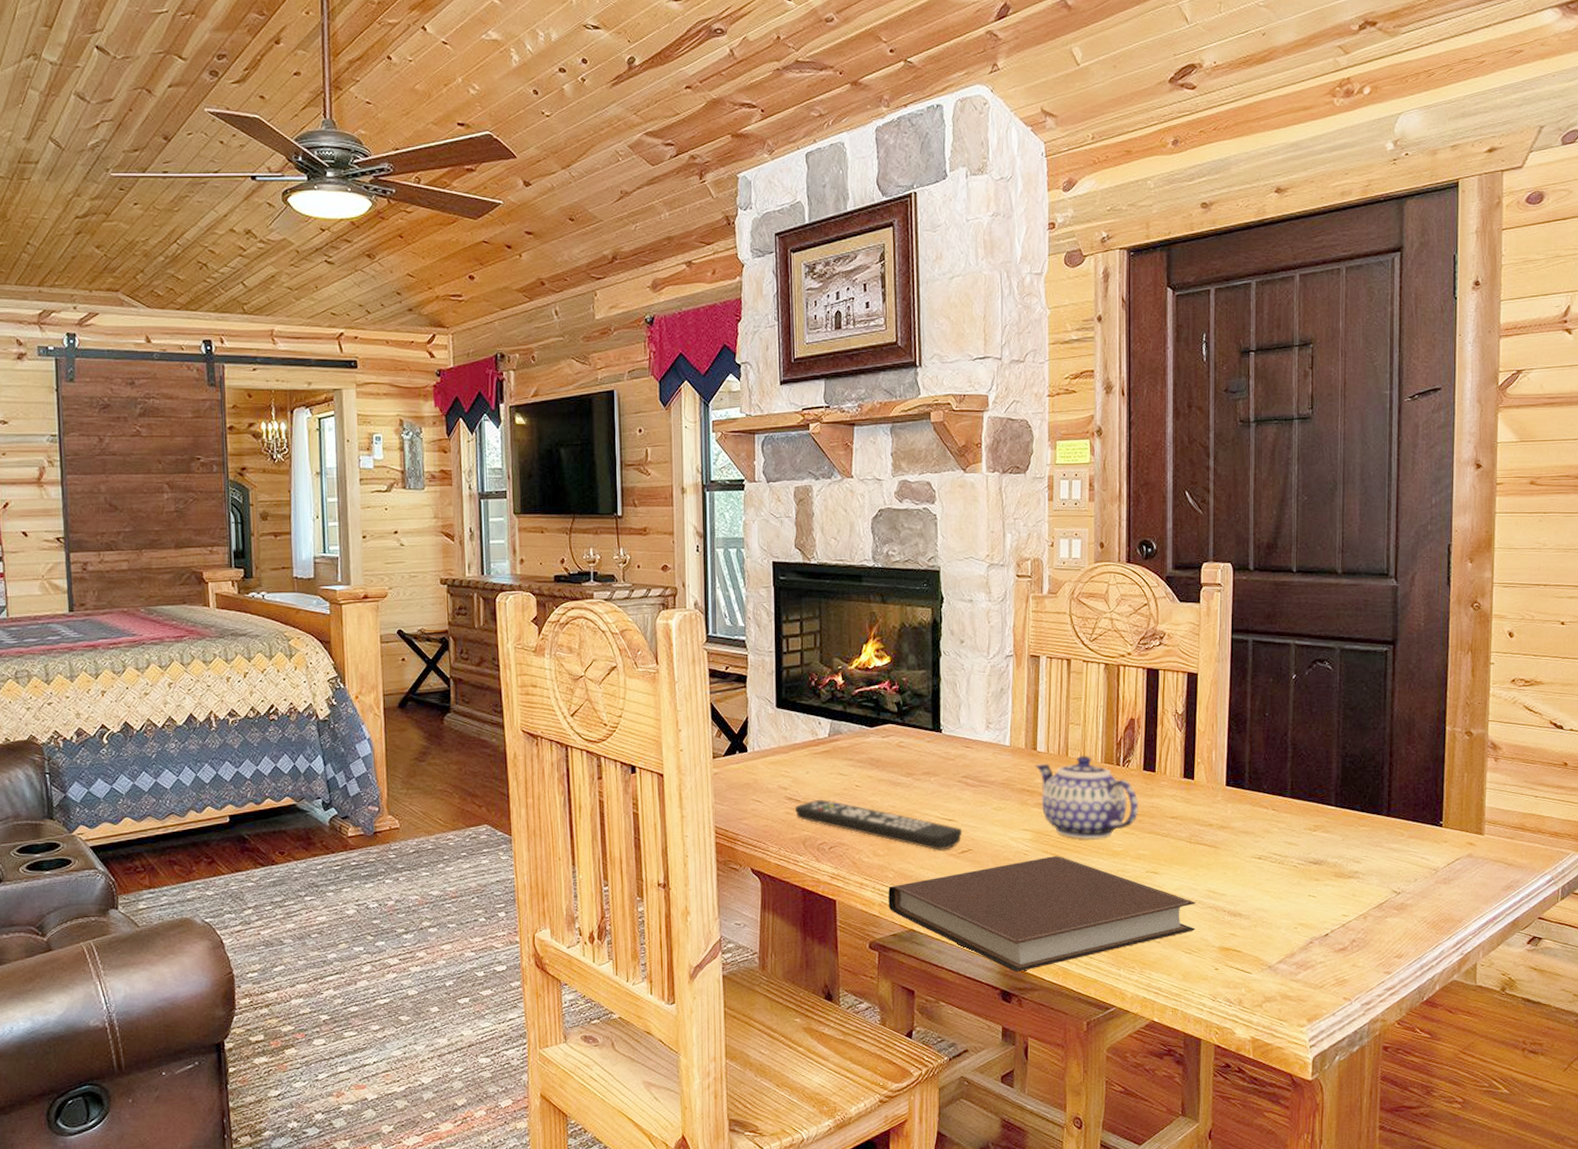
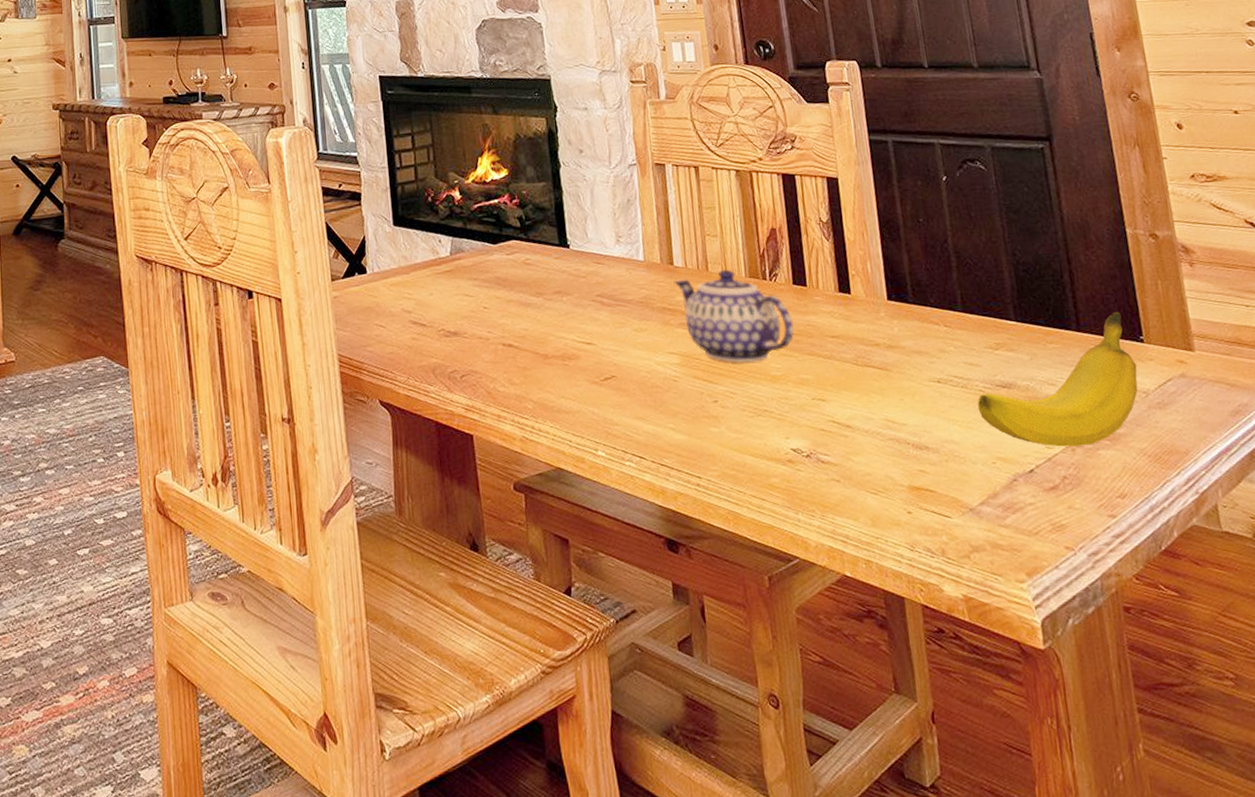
remote control: present [794,800,963,851] -> none [420,323,604,378]
notebook: present [888,856,1196,973] -> none [528,382,879,518]
fruit: none [1290,799,1432,915] -> present [977,311,1138,447]

